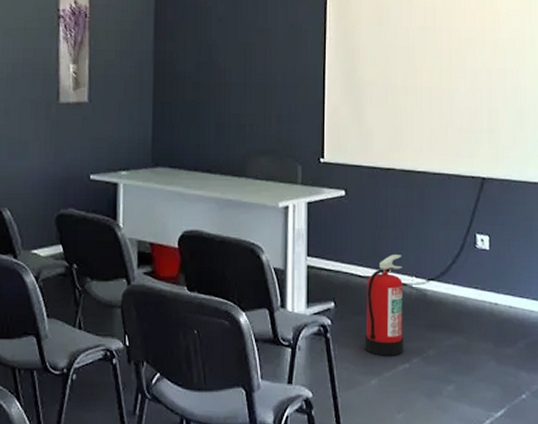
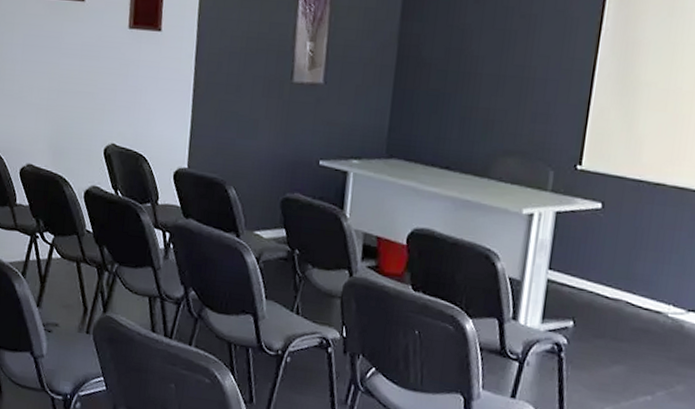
fire extinguisher: present [364,255,404,356] -> none [602,278,661,387]

